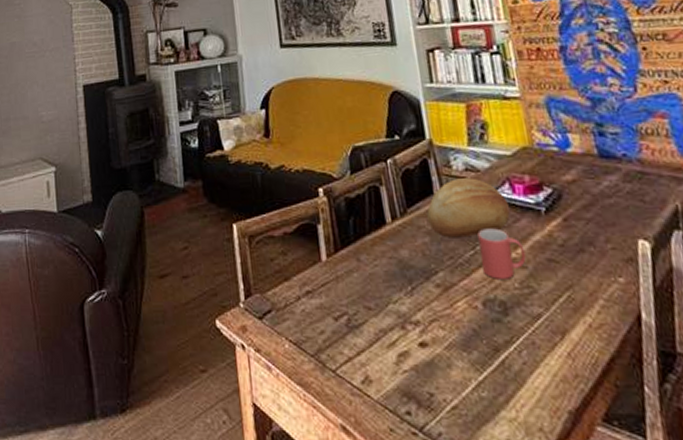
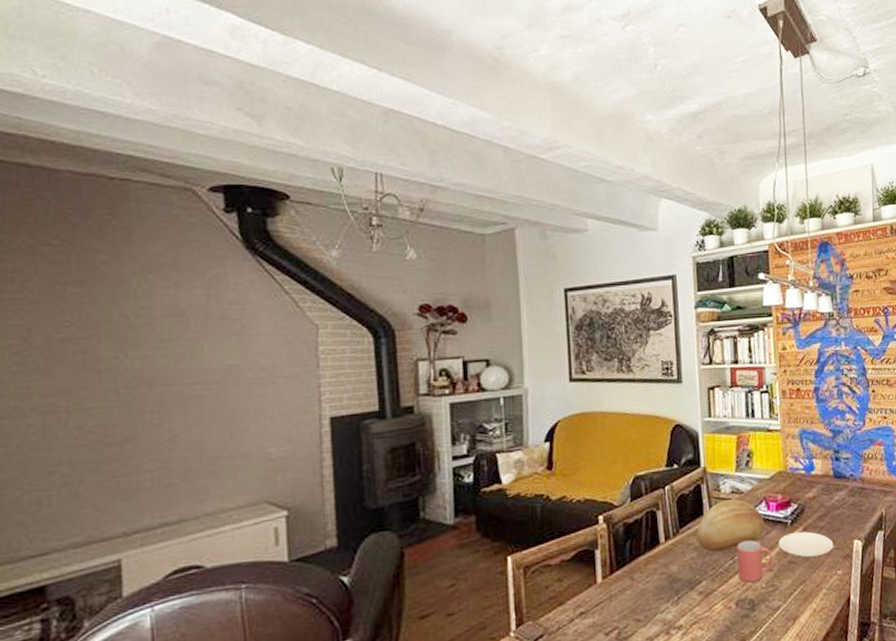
plate: none [530,223,609,256] -> present [778,531,834,558]

